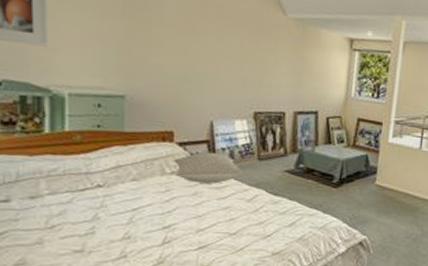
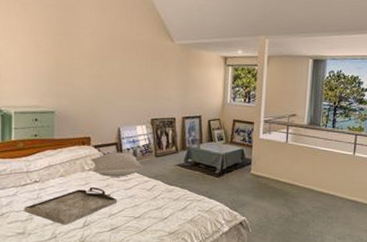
serving tray: none [82,195,208,242] -> present [24,187,118,225]

